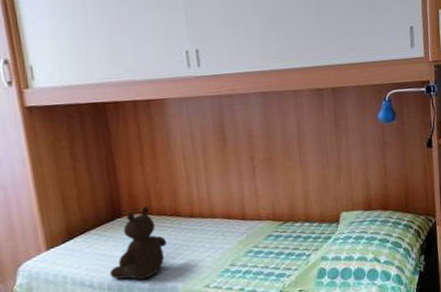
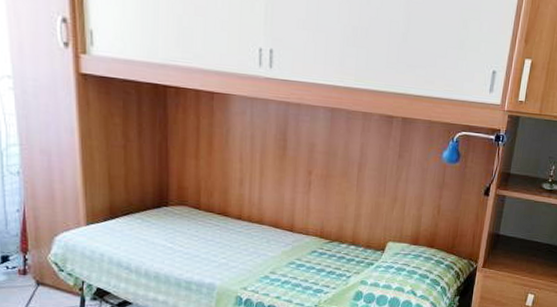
teddy bear: present [109,206,168,280] -> none [148,200,211,271]

